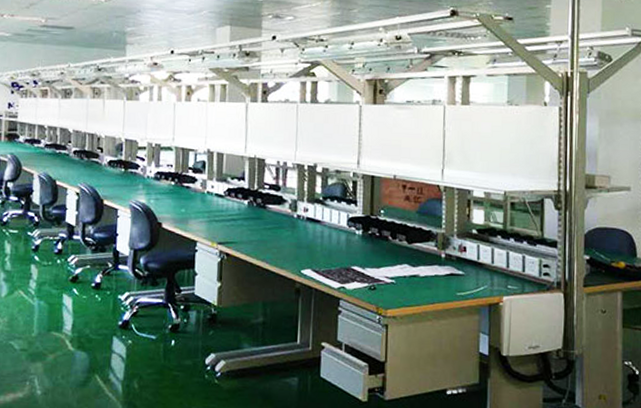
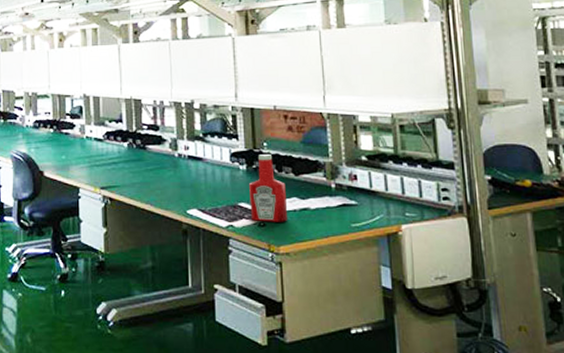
ketchup bottle: none [362,221,398,287] -> present [249,154,288,222]

